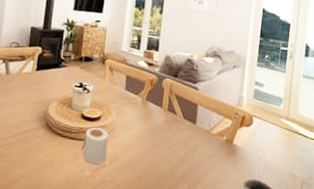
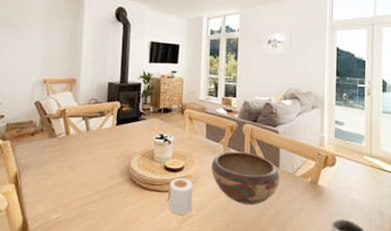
decorative bowl: none [128,104,196,160] -> present [211,151,280,206]

